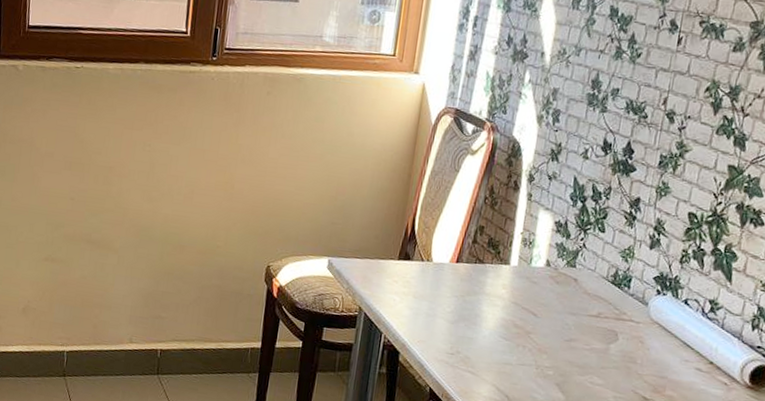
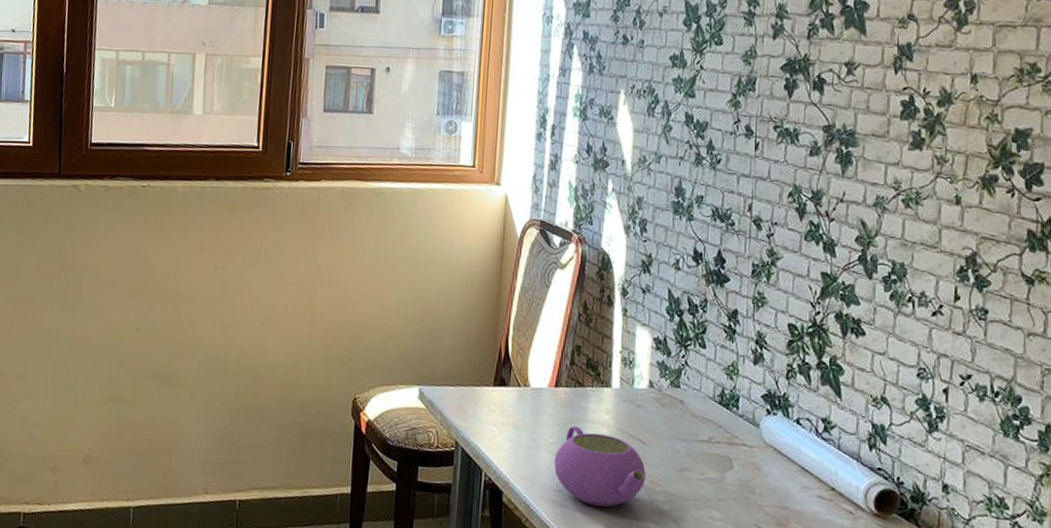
teapot: none [449,297,535,370] -> present [553,425,647,507]

